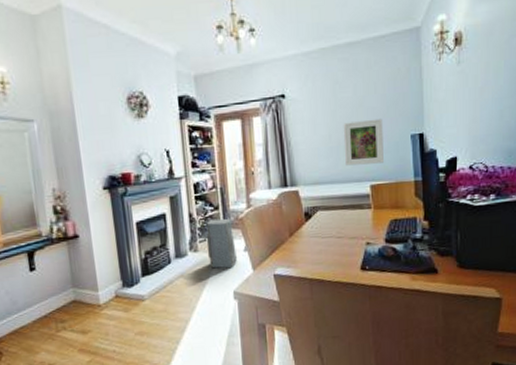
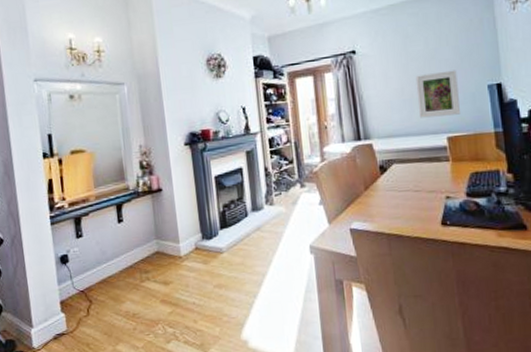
air purifier: present [206,218,237,269] -> none [281,172,312,222]

